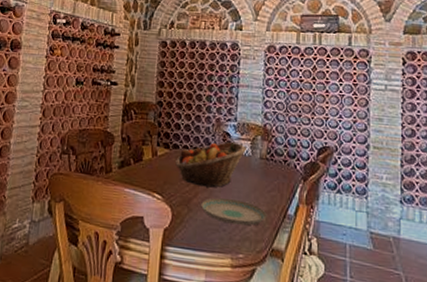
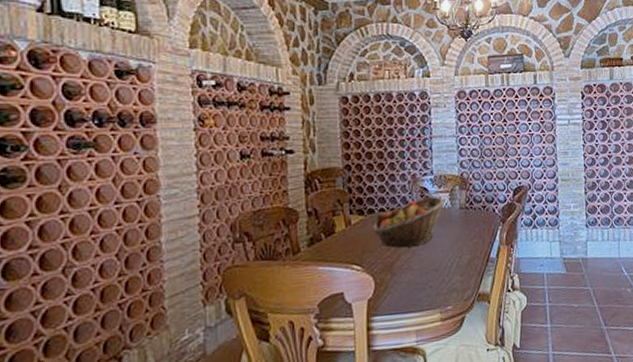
plate: present [201,198,267,226] -> none [404,254,471,280]

